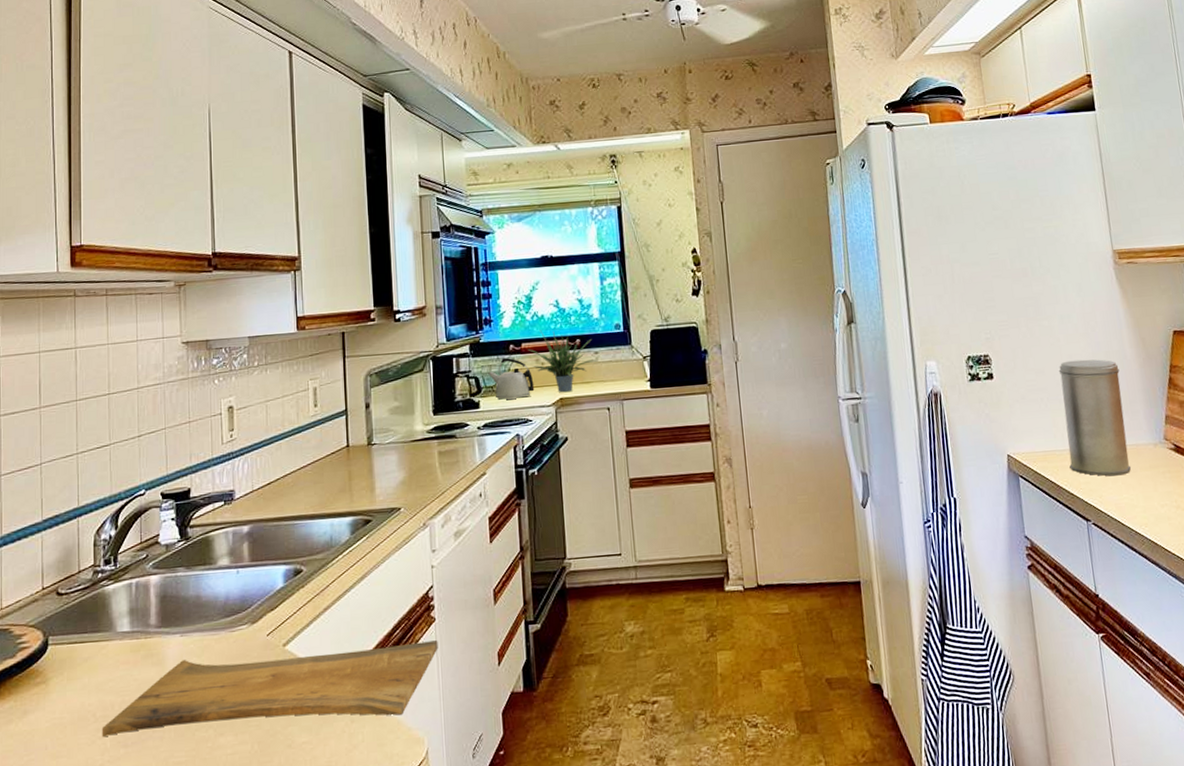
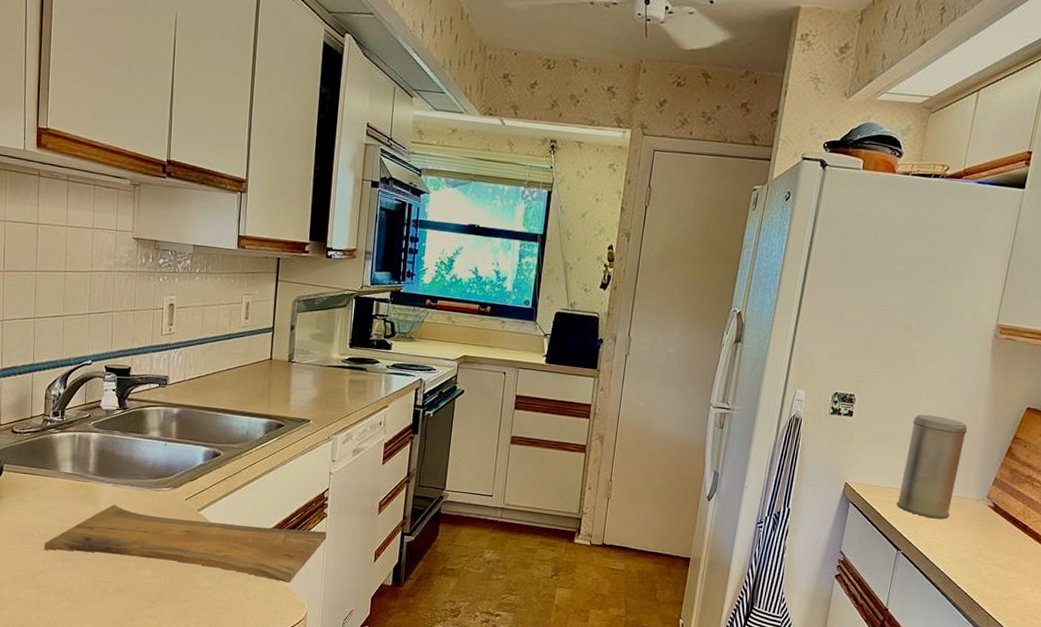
kettle: present [488,357,535,401] -> none [403,309,443,349]
potted plant: present [528,330,598,393] -> none [442,291,504,352]

